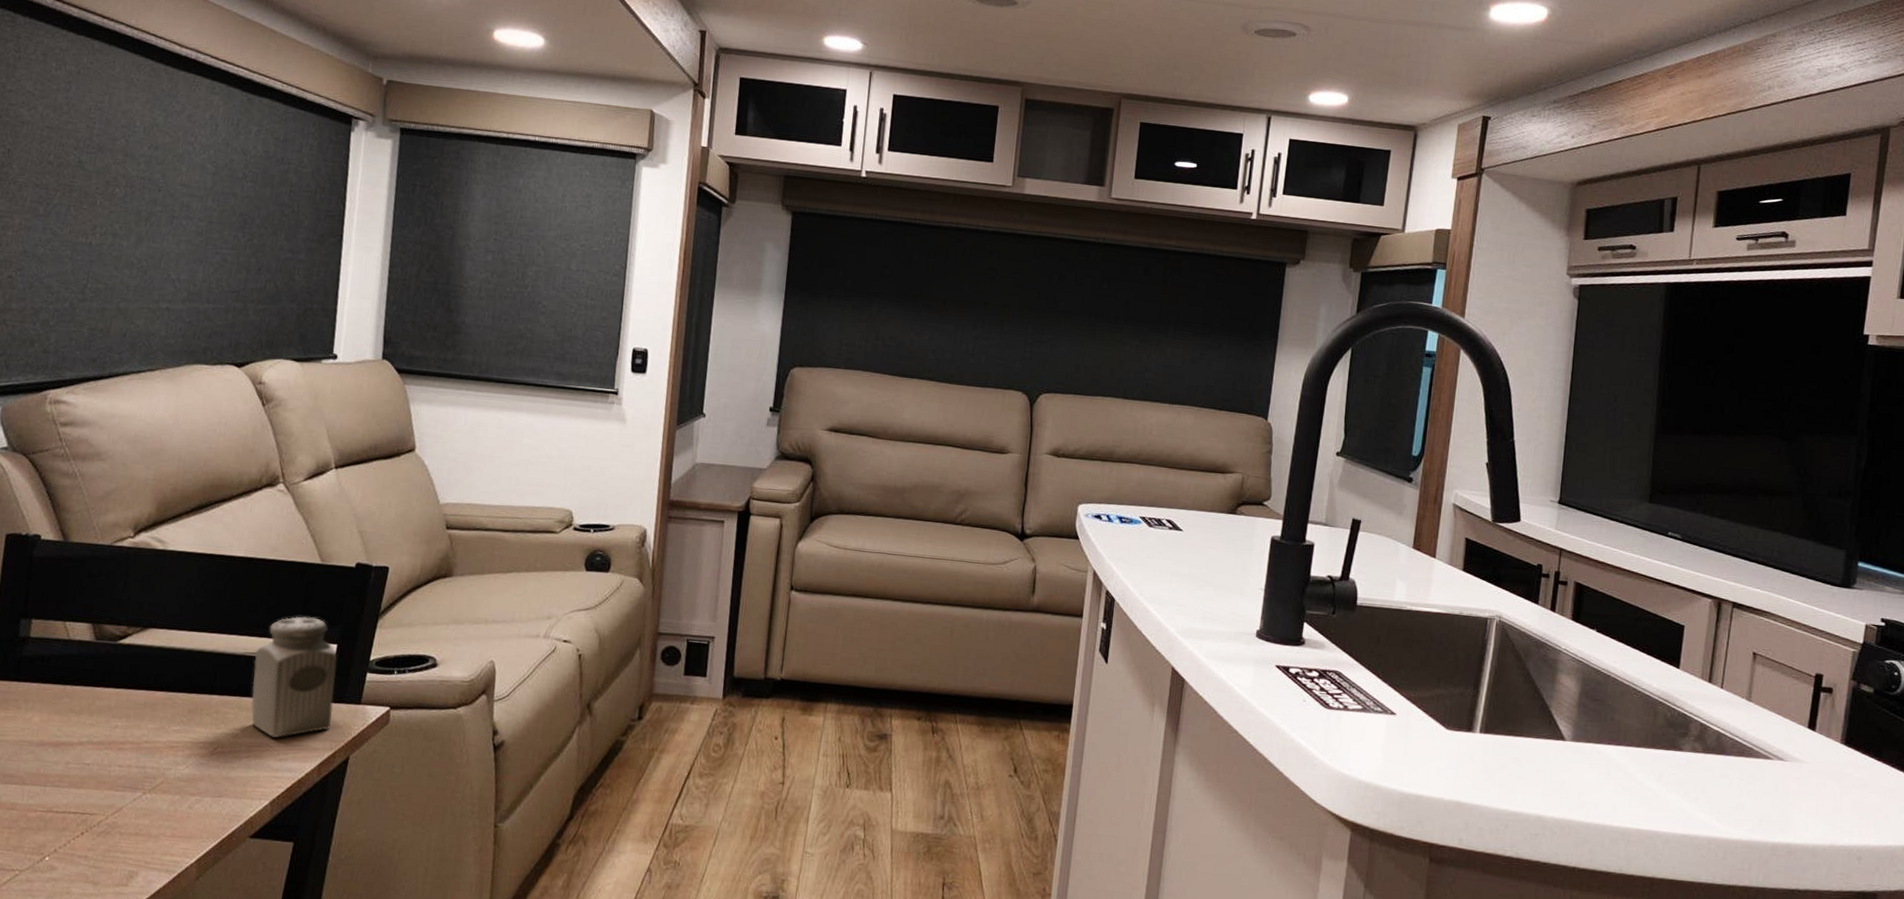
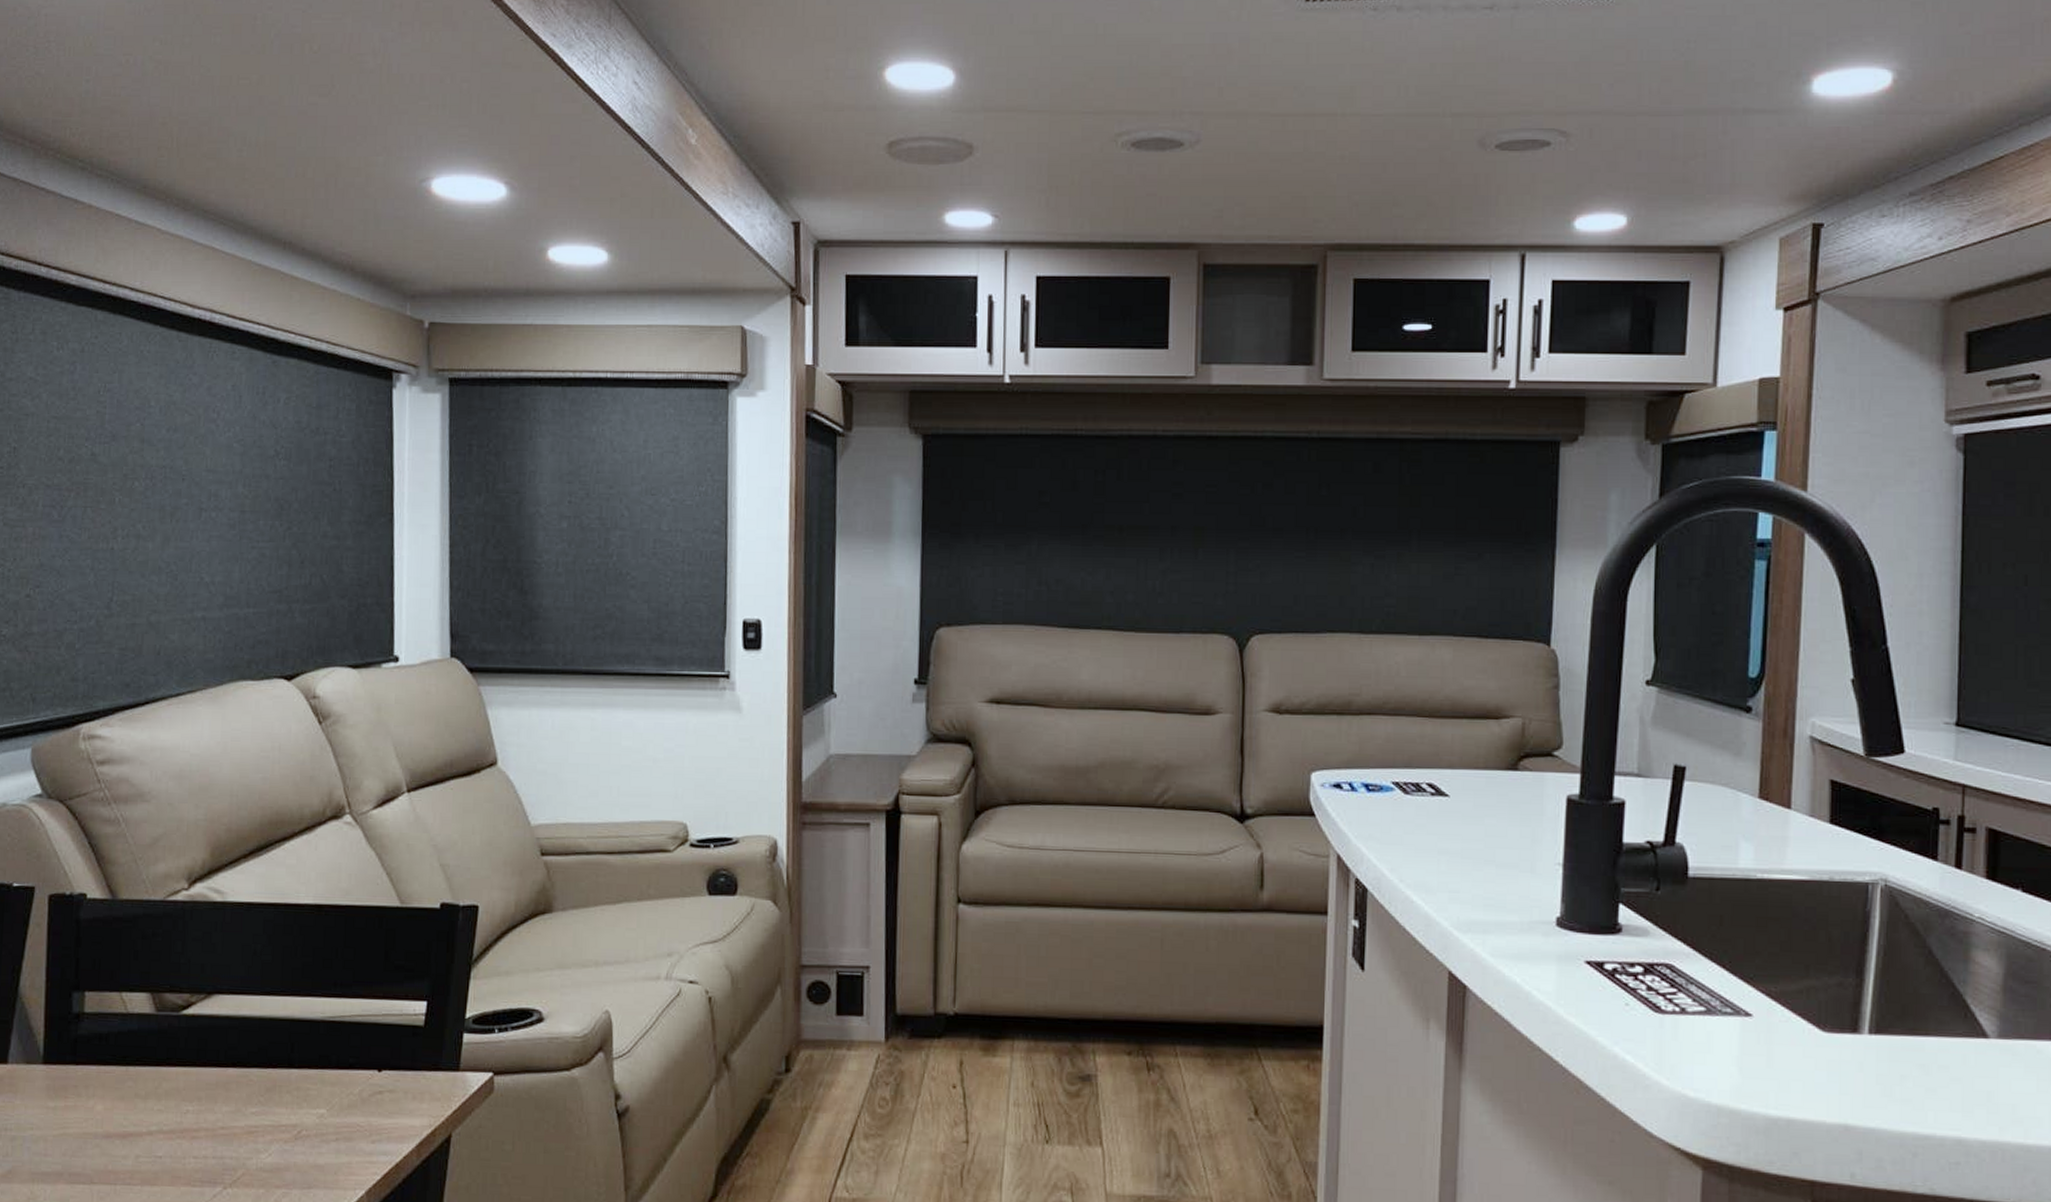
salt shaker: present [251,616,338,738] -> none [334,970,429,1116]

